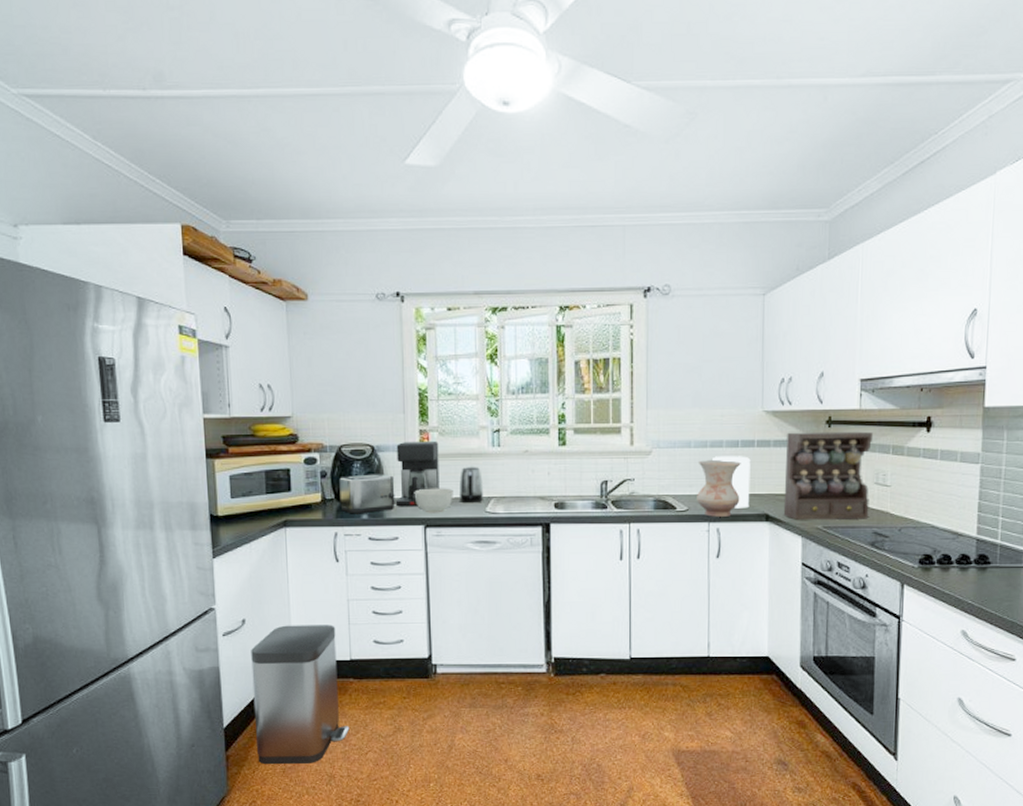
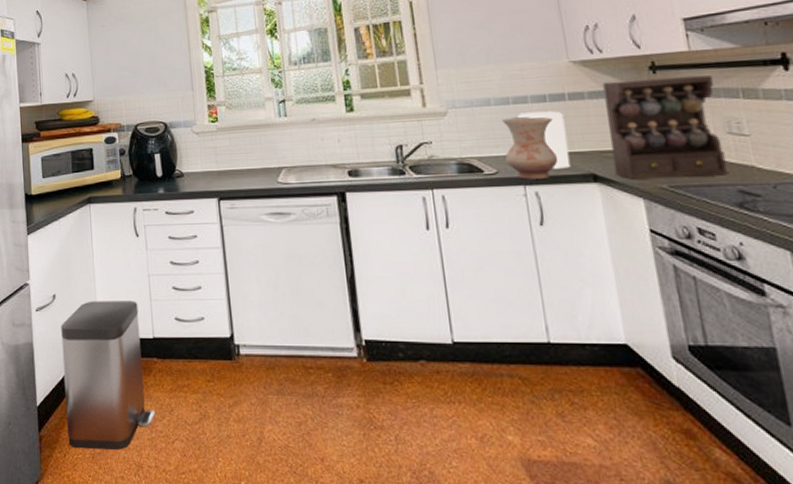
toaster: present [339,474,395,514] -> none [136,149,189,189]
coffee maker: present [395,440,440,507] -> none [187,114,230,181]
bowl: present [414,488,453,513] -> none [206,160,244,186]
kettle: present [459,466,483,502] -> none [249,137,274,174]

